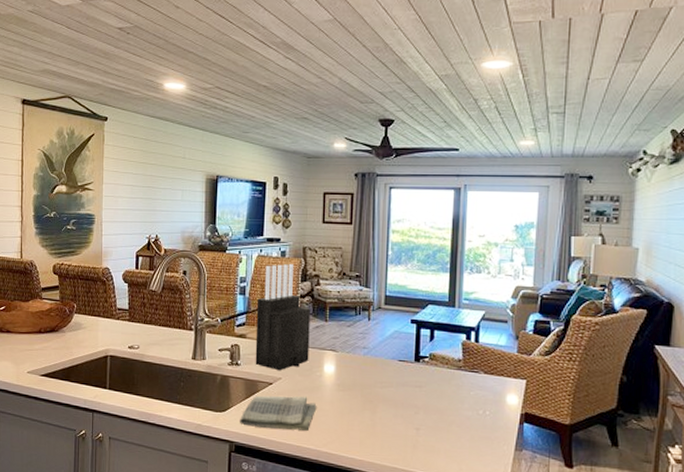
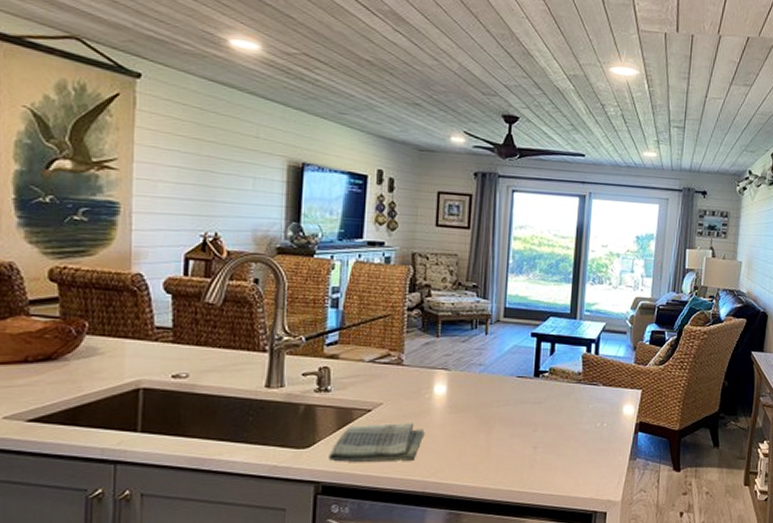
knife block: present [255,263,310,371] -> none [350,271,419,395]

